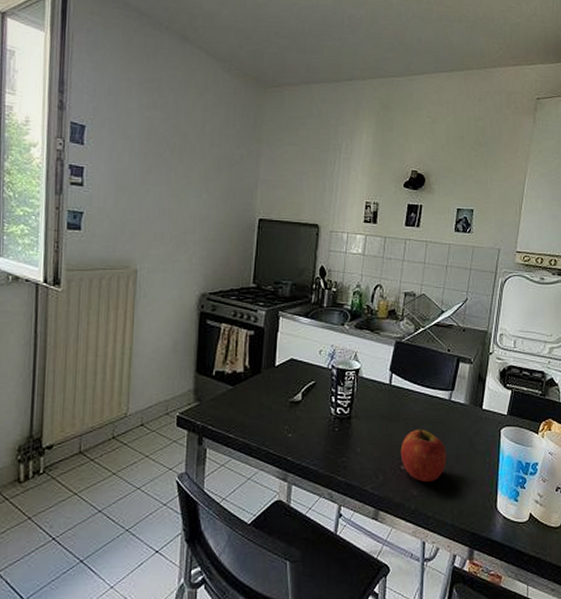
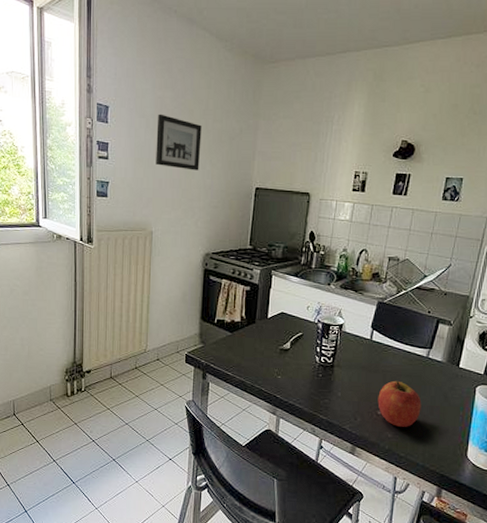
wall art: none [142,136,197,200] -> present [156,114,202,171]

